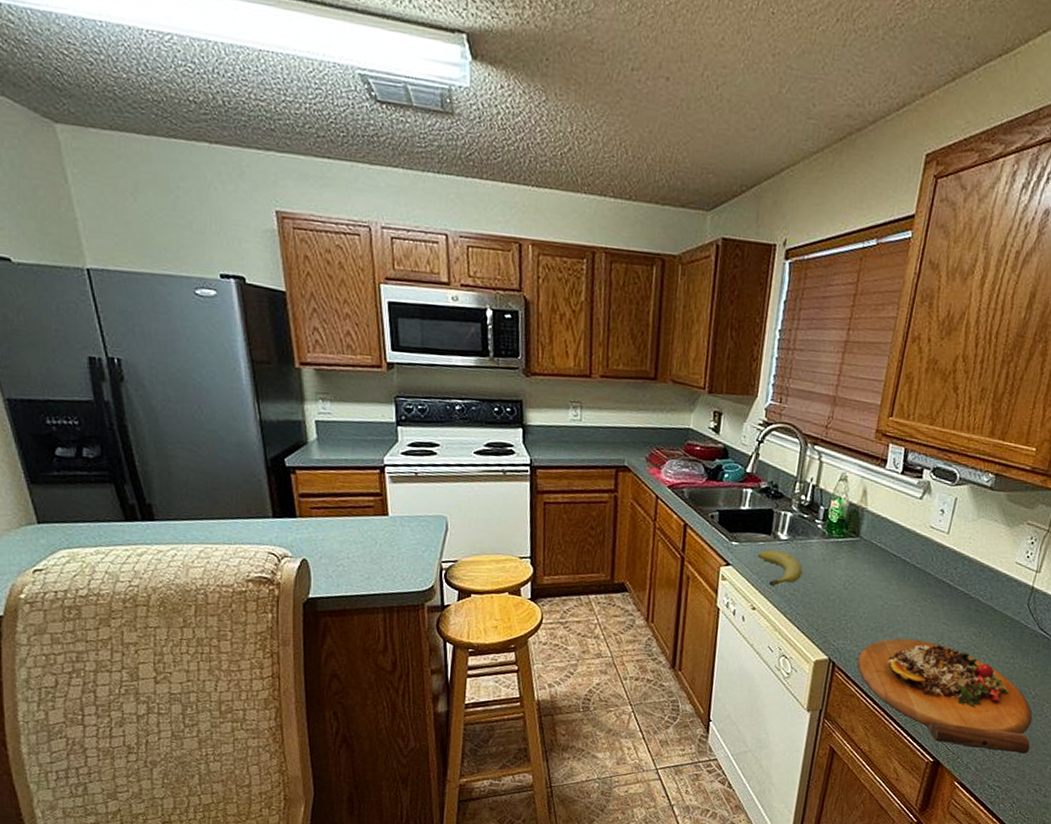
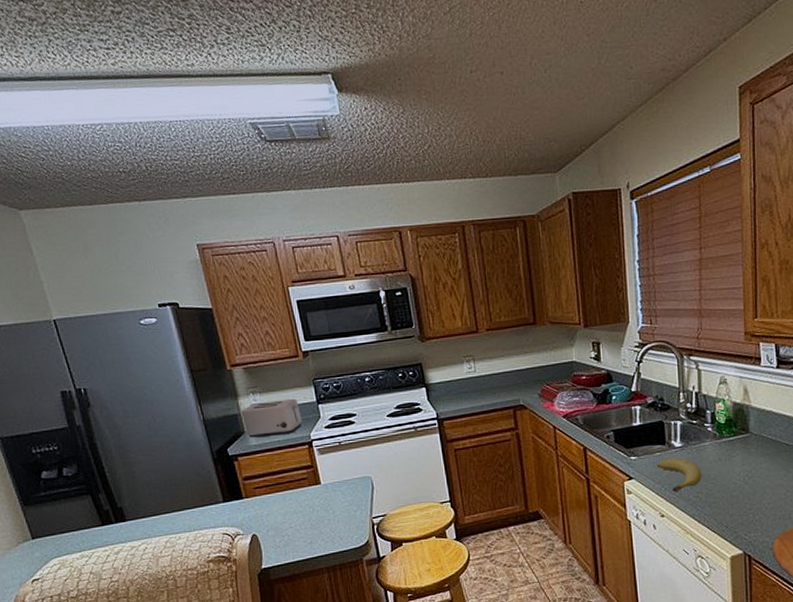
toaster: none [305,412,376,453] -> present [240,398,302,438]

